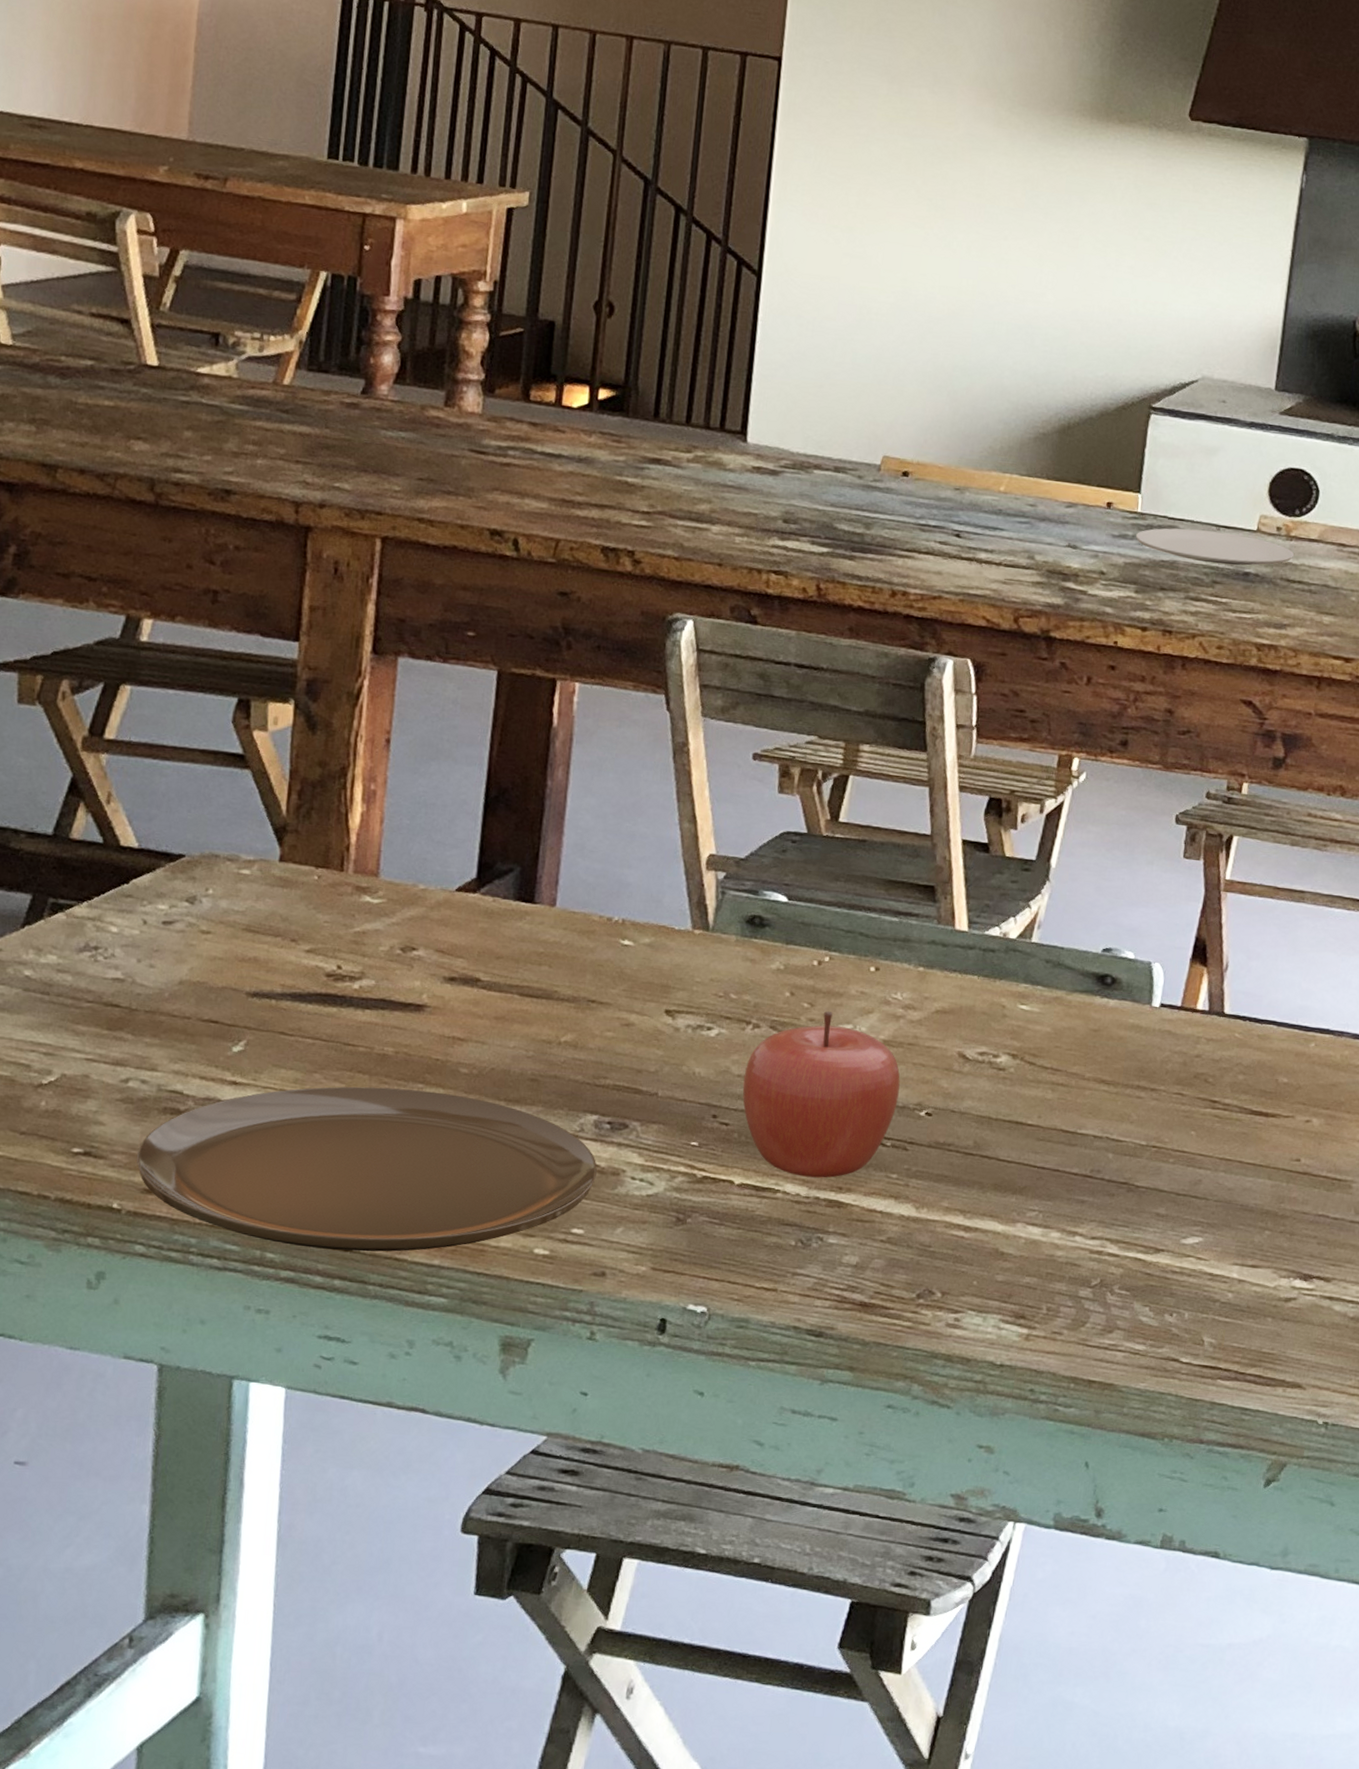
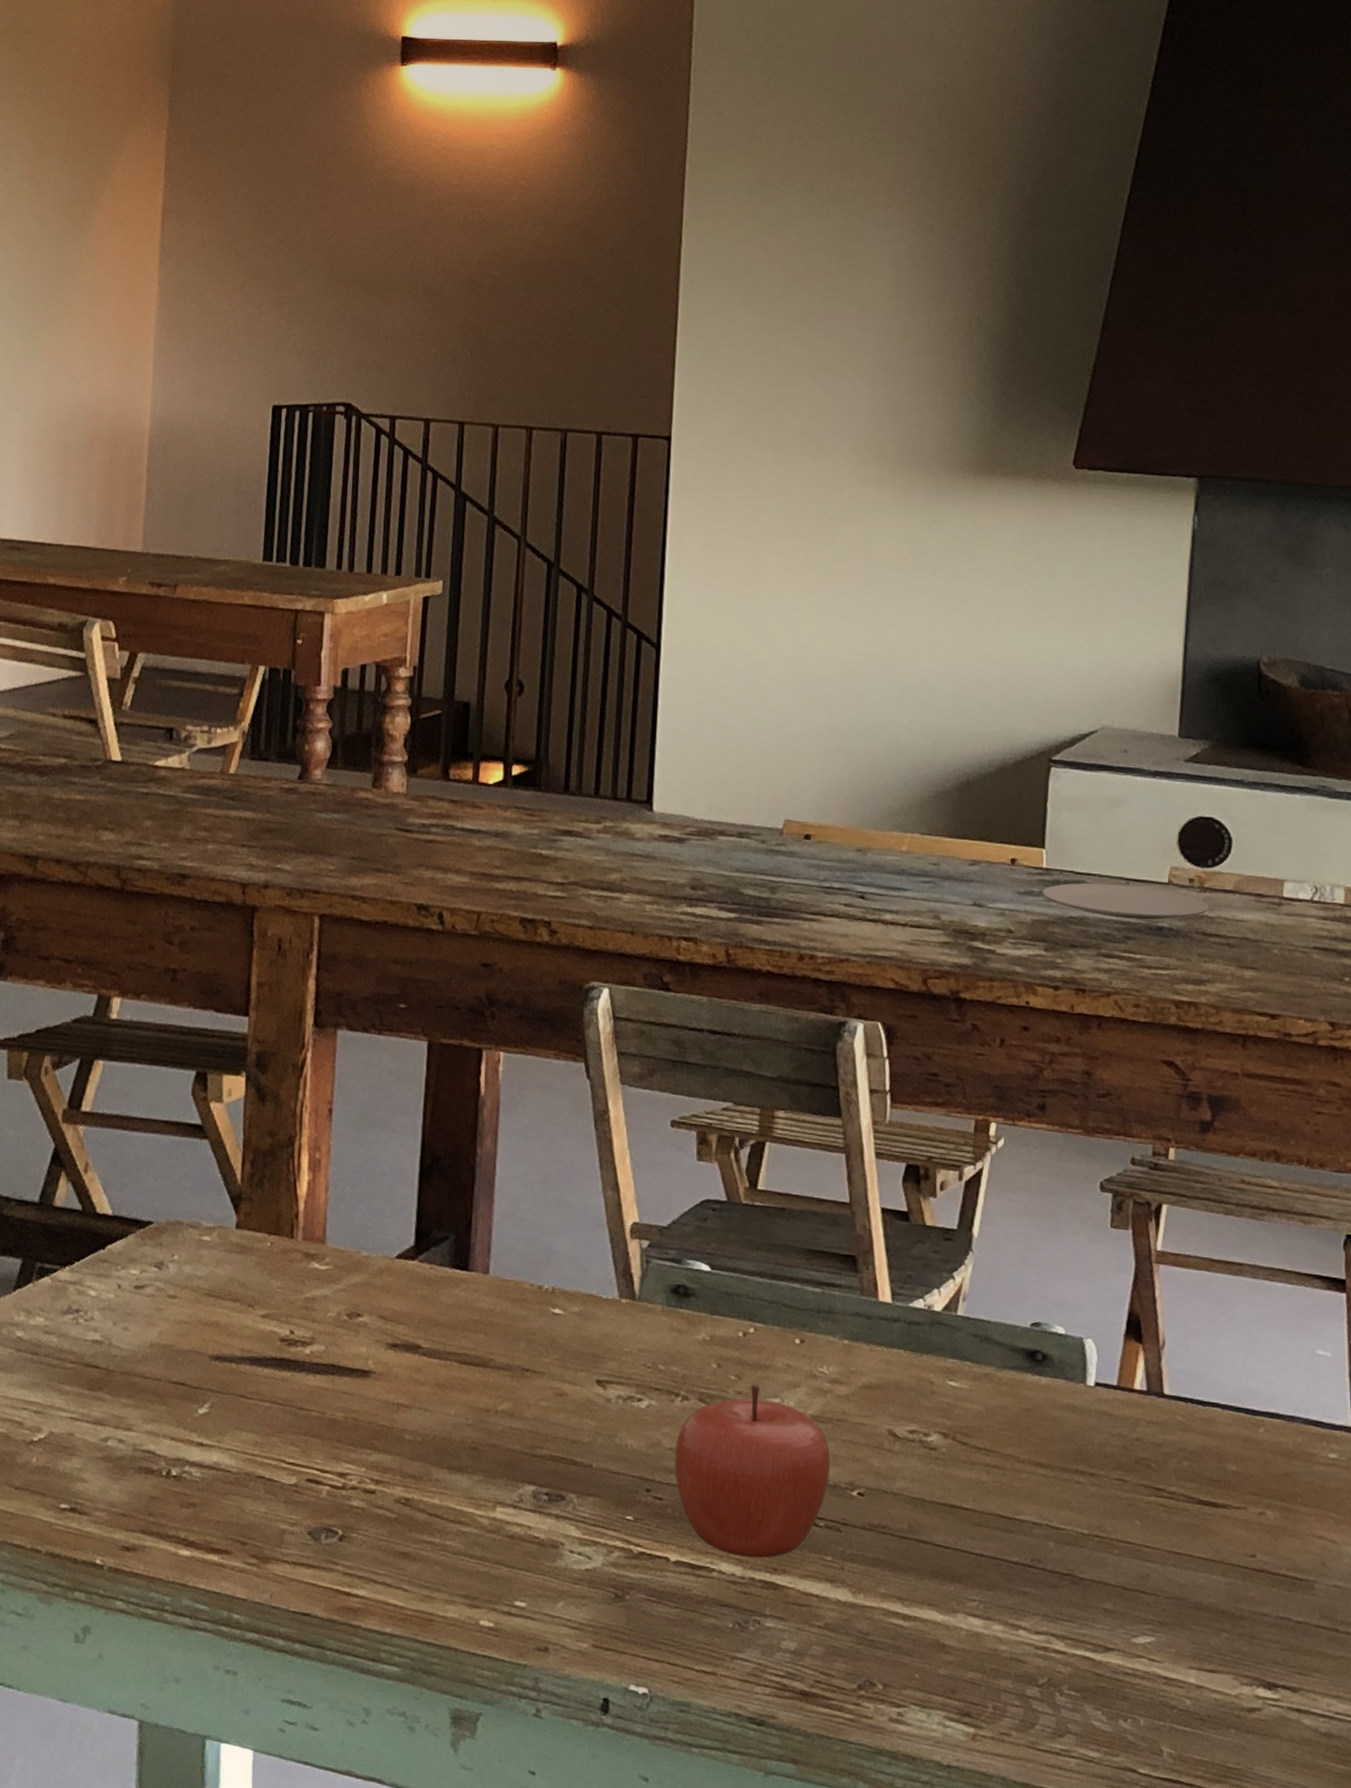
plate: present [137,1086,597,1252] -> none [116,1450,537,1618]

